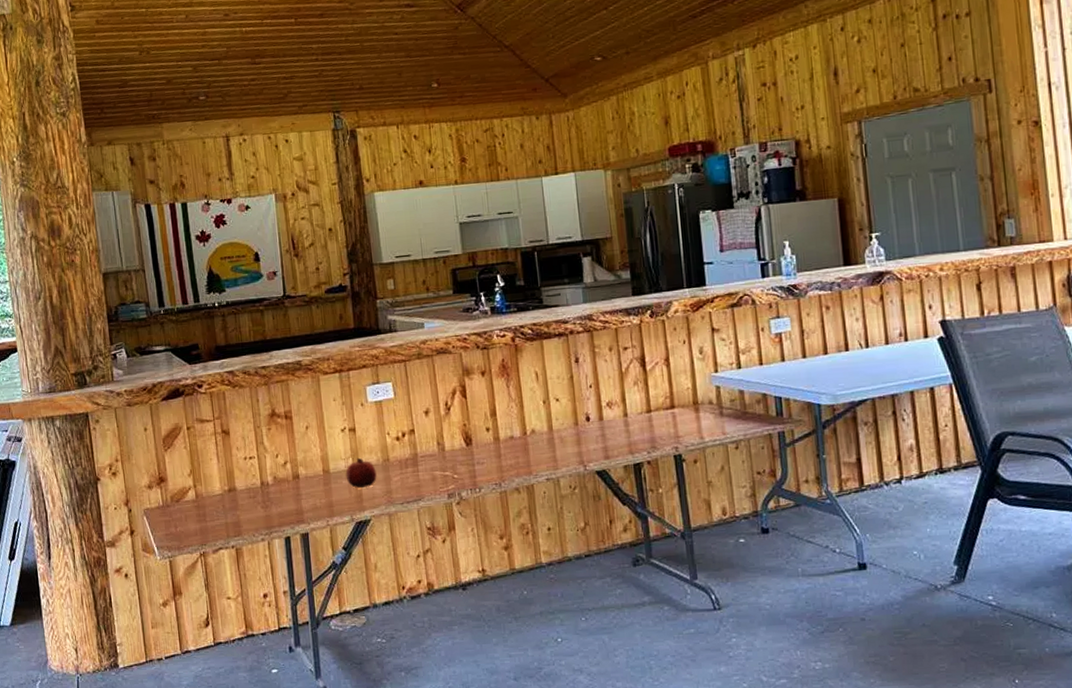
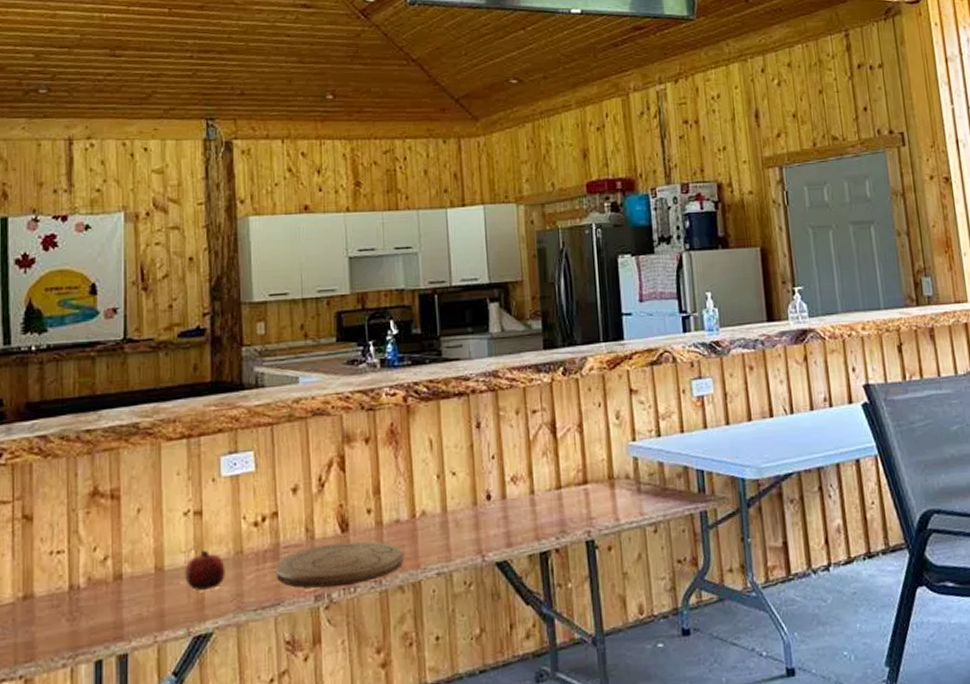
cutting board: none [416,452,518,488] -> present [276,541,403,588]

